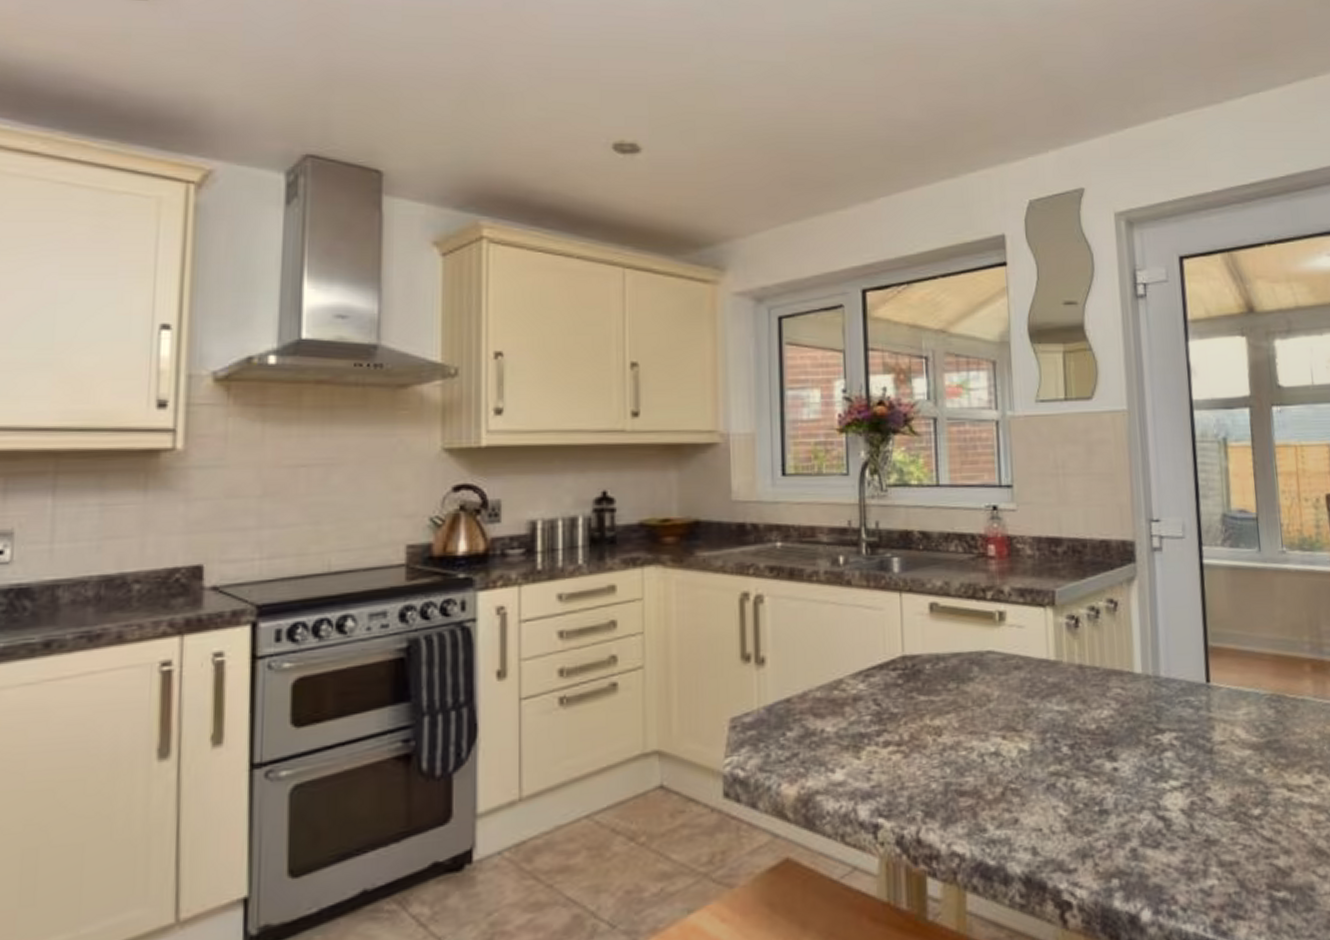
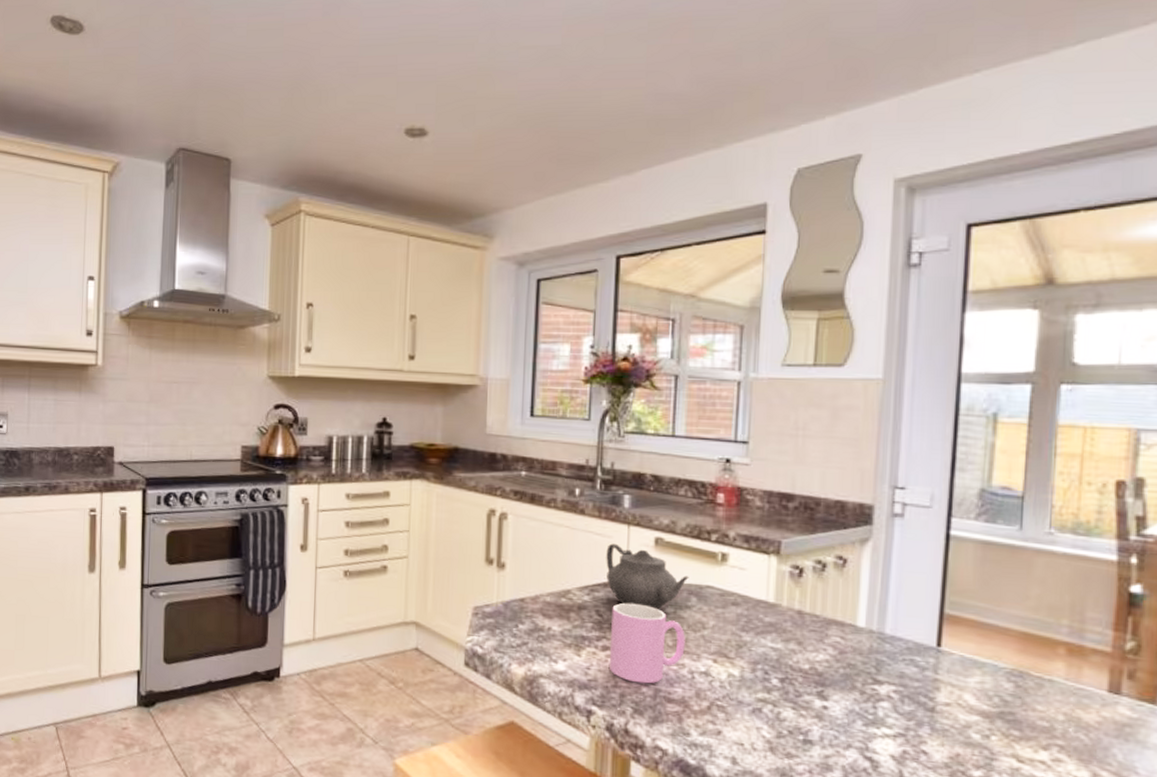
teapot: none [879,616,969,688] -> present [606,543,689,610]
cup: none [891,683,972,780] -> present [610,603,685,684]

